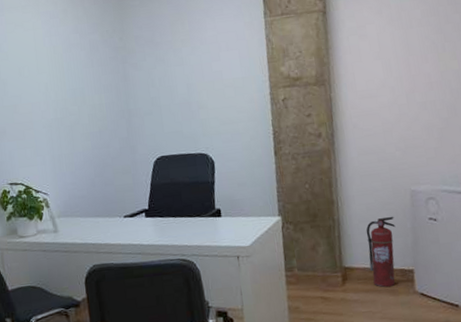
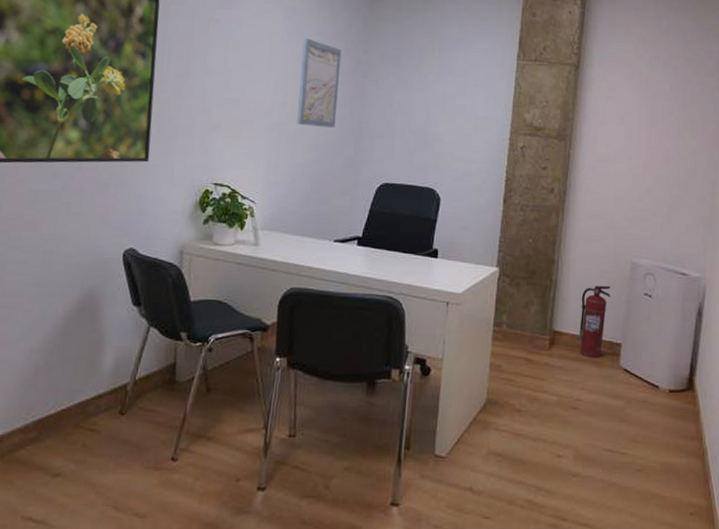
wall art: none [63,37,106,118] -> present [297,38,342,128]

